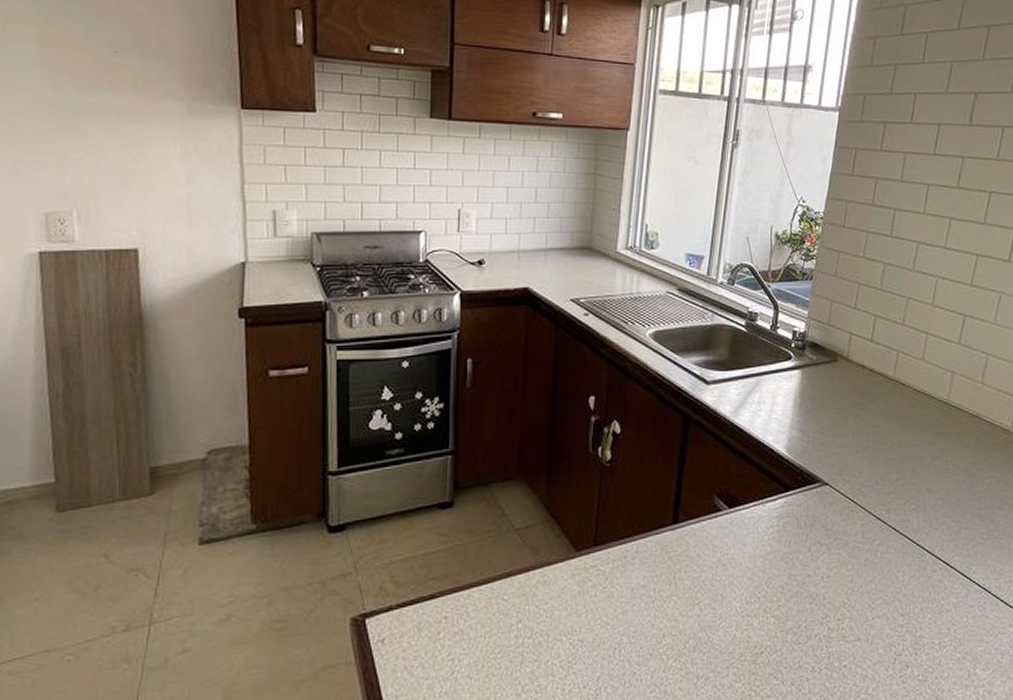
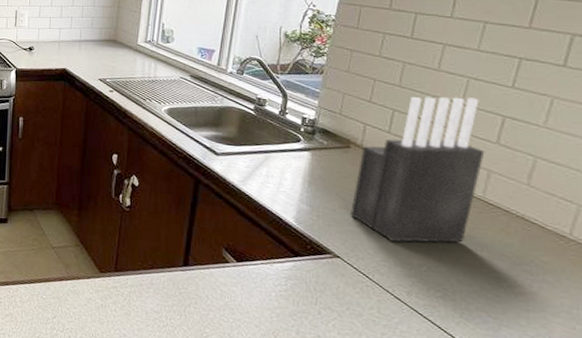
knife block: none [837,298,950,460] -> present [349,96,485,243]

